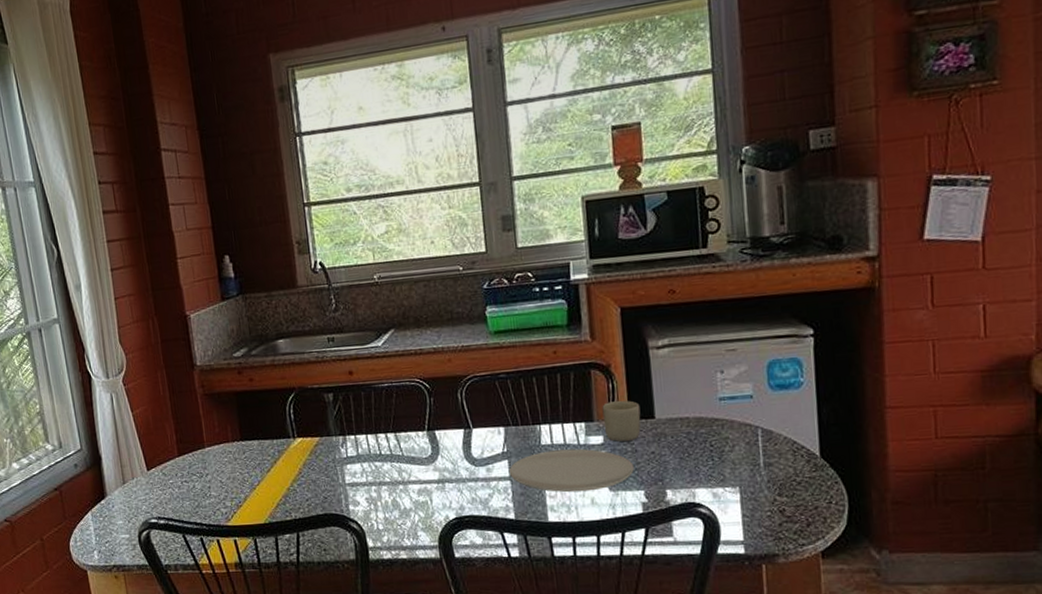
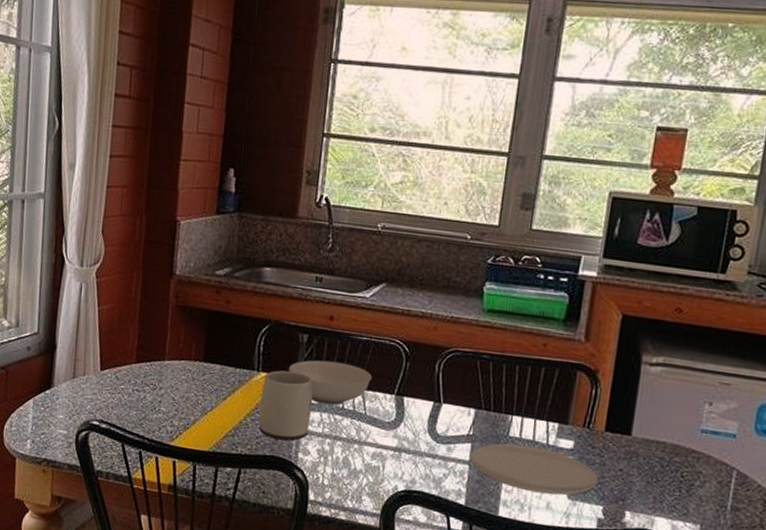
mug: none [301,430,354,498] -> present [259,370,313,440]
bowl: none [321,411,402,455] -> present [288,360,373,406]
cup: present [602,400,641,442] -> none [577,408,619,453]

